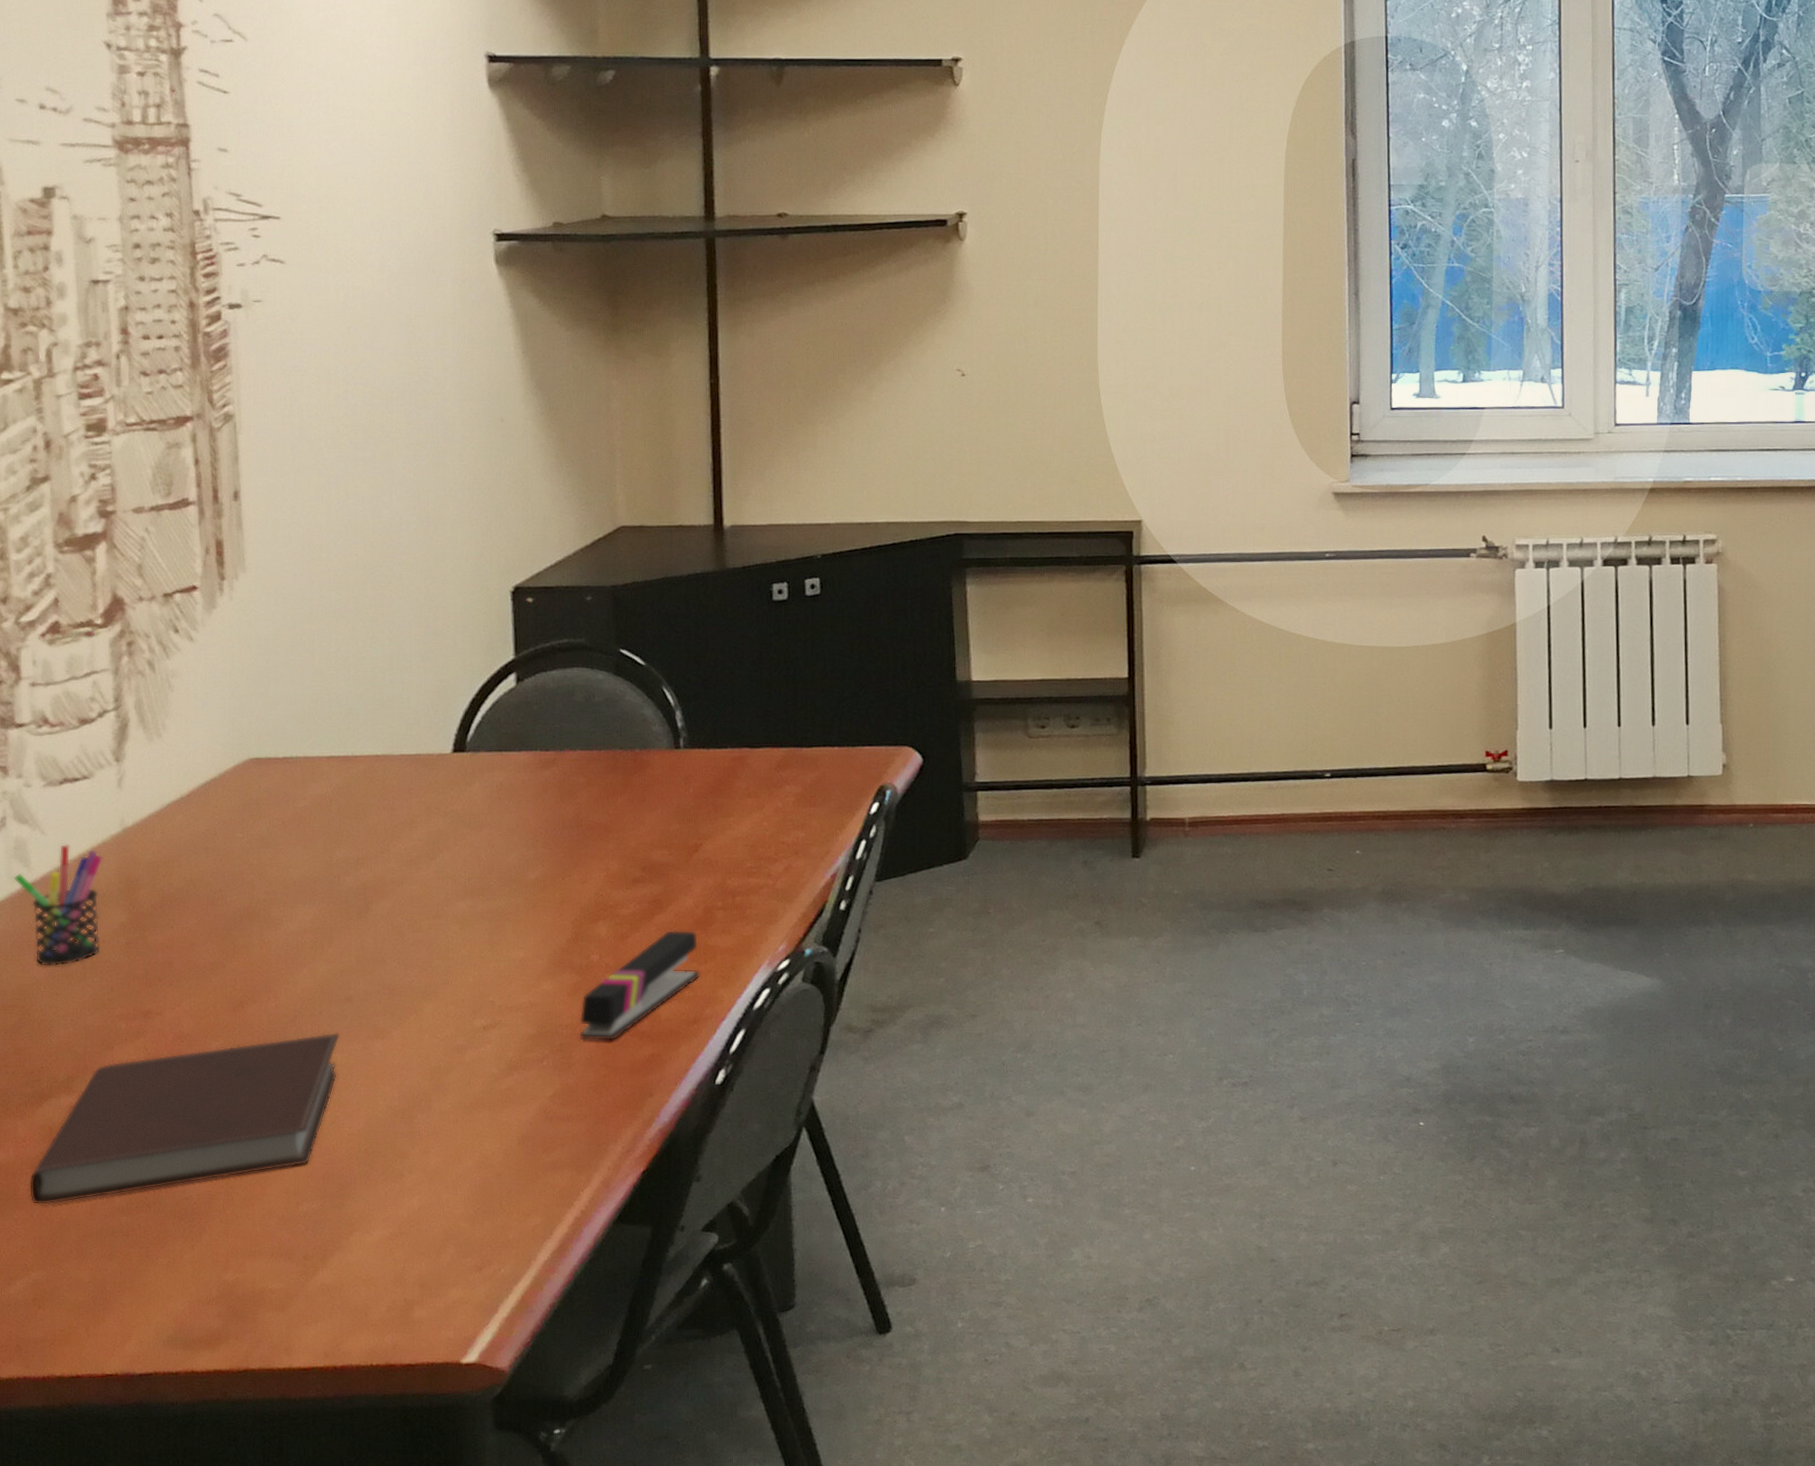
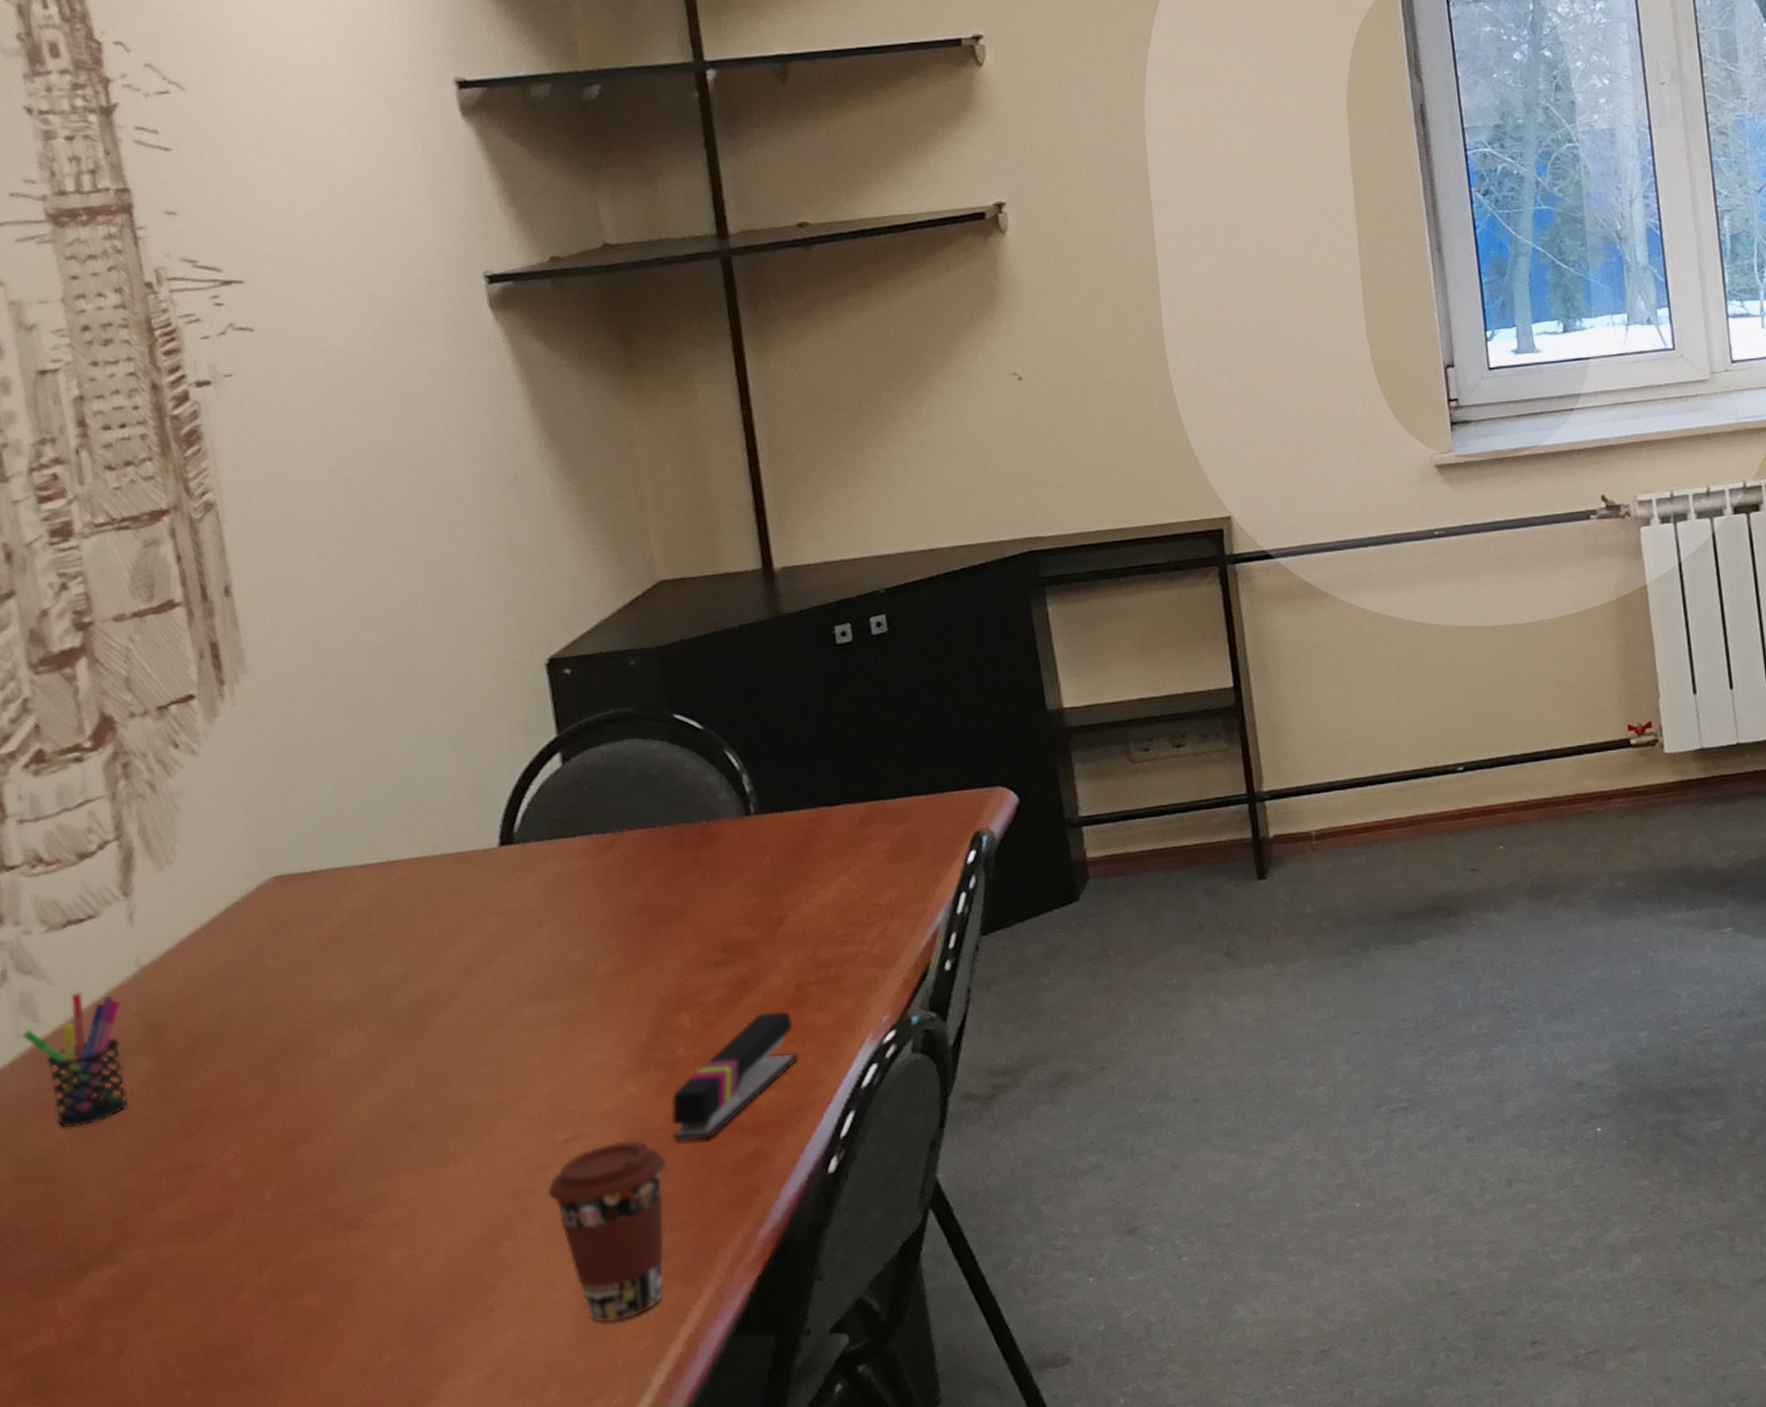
notebook: present [28,1032,340,1206] -> none [76,1163,409,1390]
coffee cup: none [461,1033,571,1199] -> present [546,1140,667,1323]

